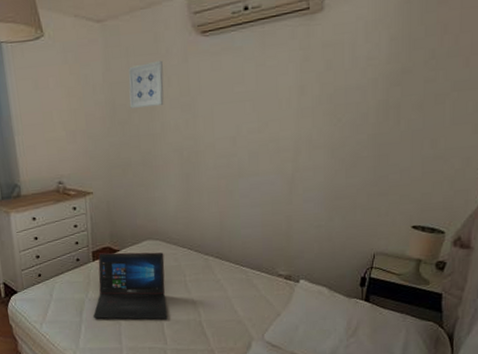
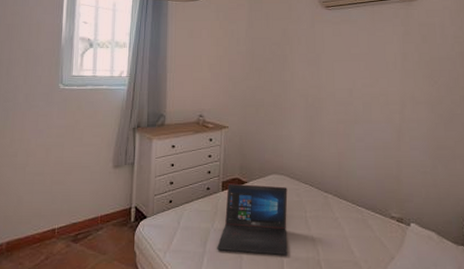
wall art: present [128,60,164,110] -> none [266,24,295,60]

